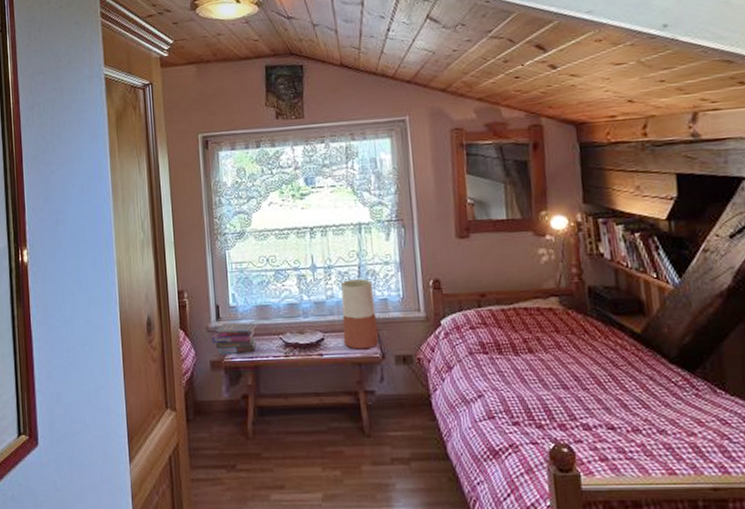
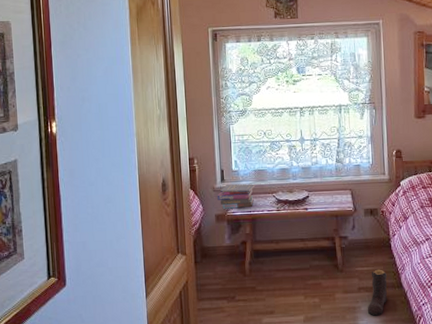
vase: present [341,279,378,350] -> none [323,149,352,205]
boot: none [403,434,430,497] -> present [367,269,388,316]

